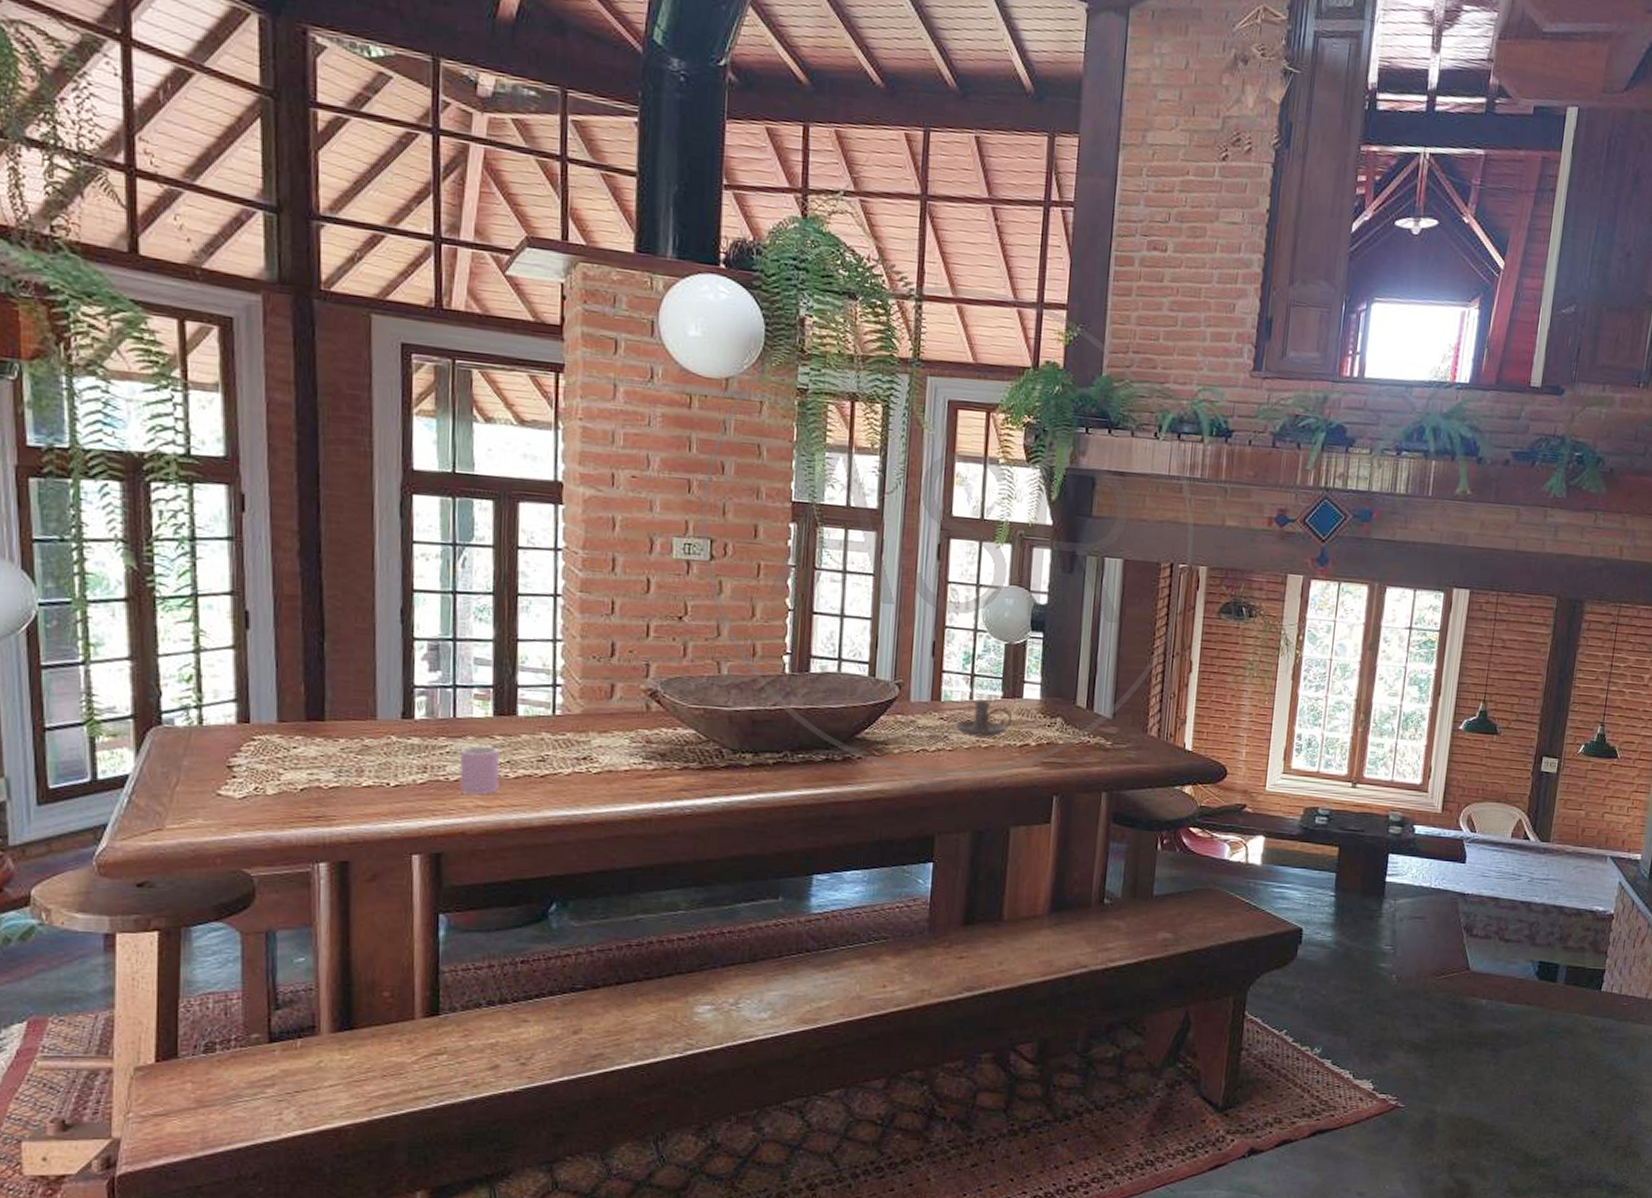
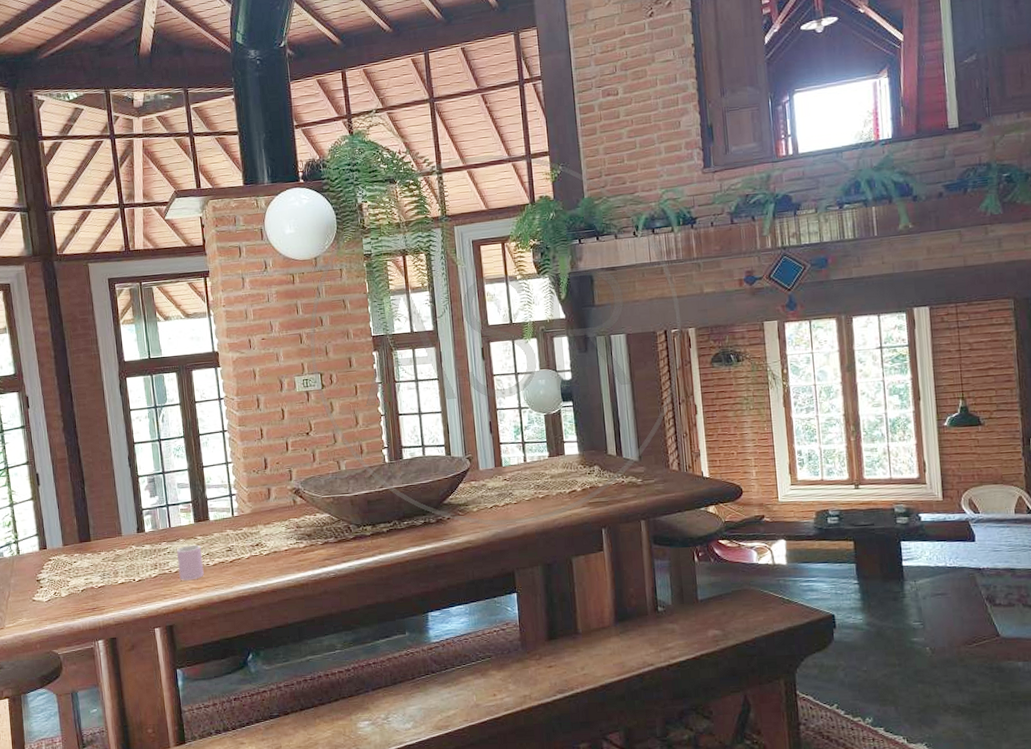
candle holder: present [955,700,1013,737] -> none [516,461,560,490]

